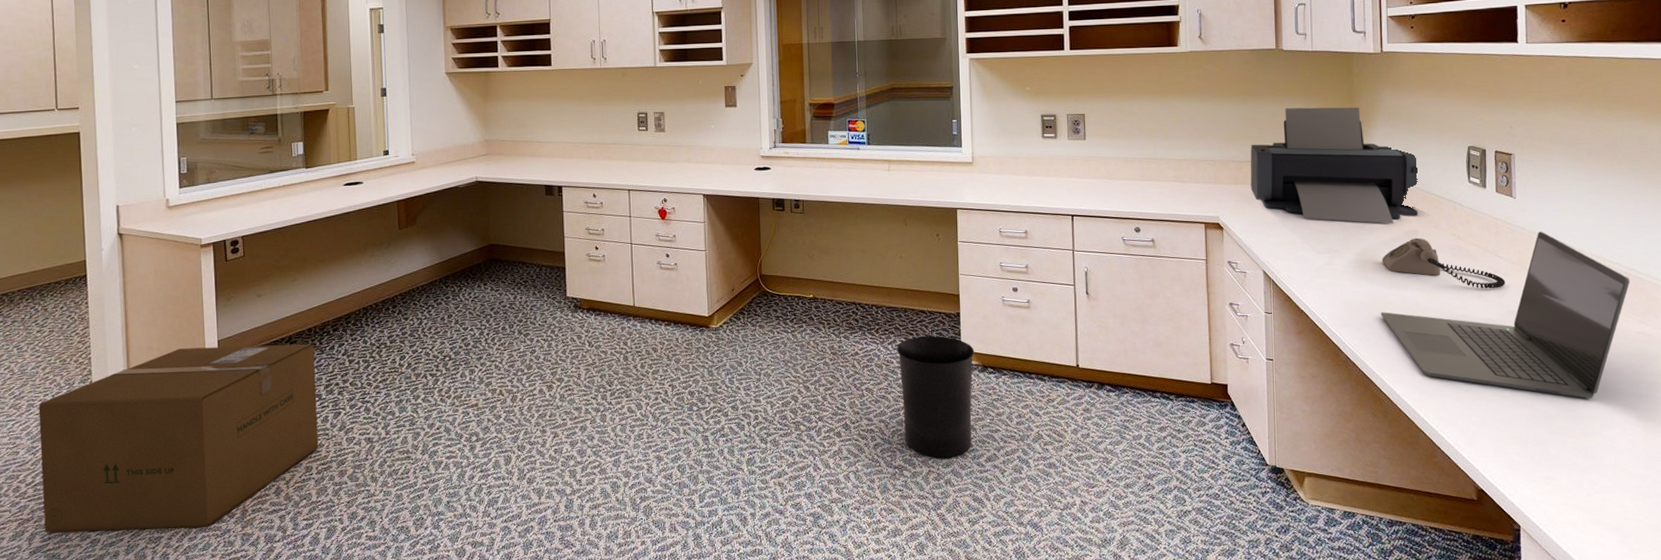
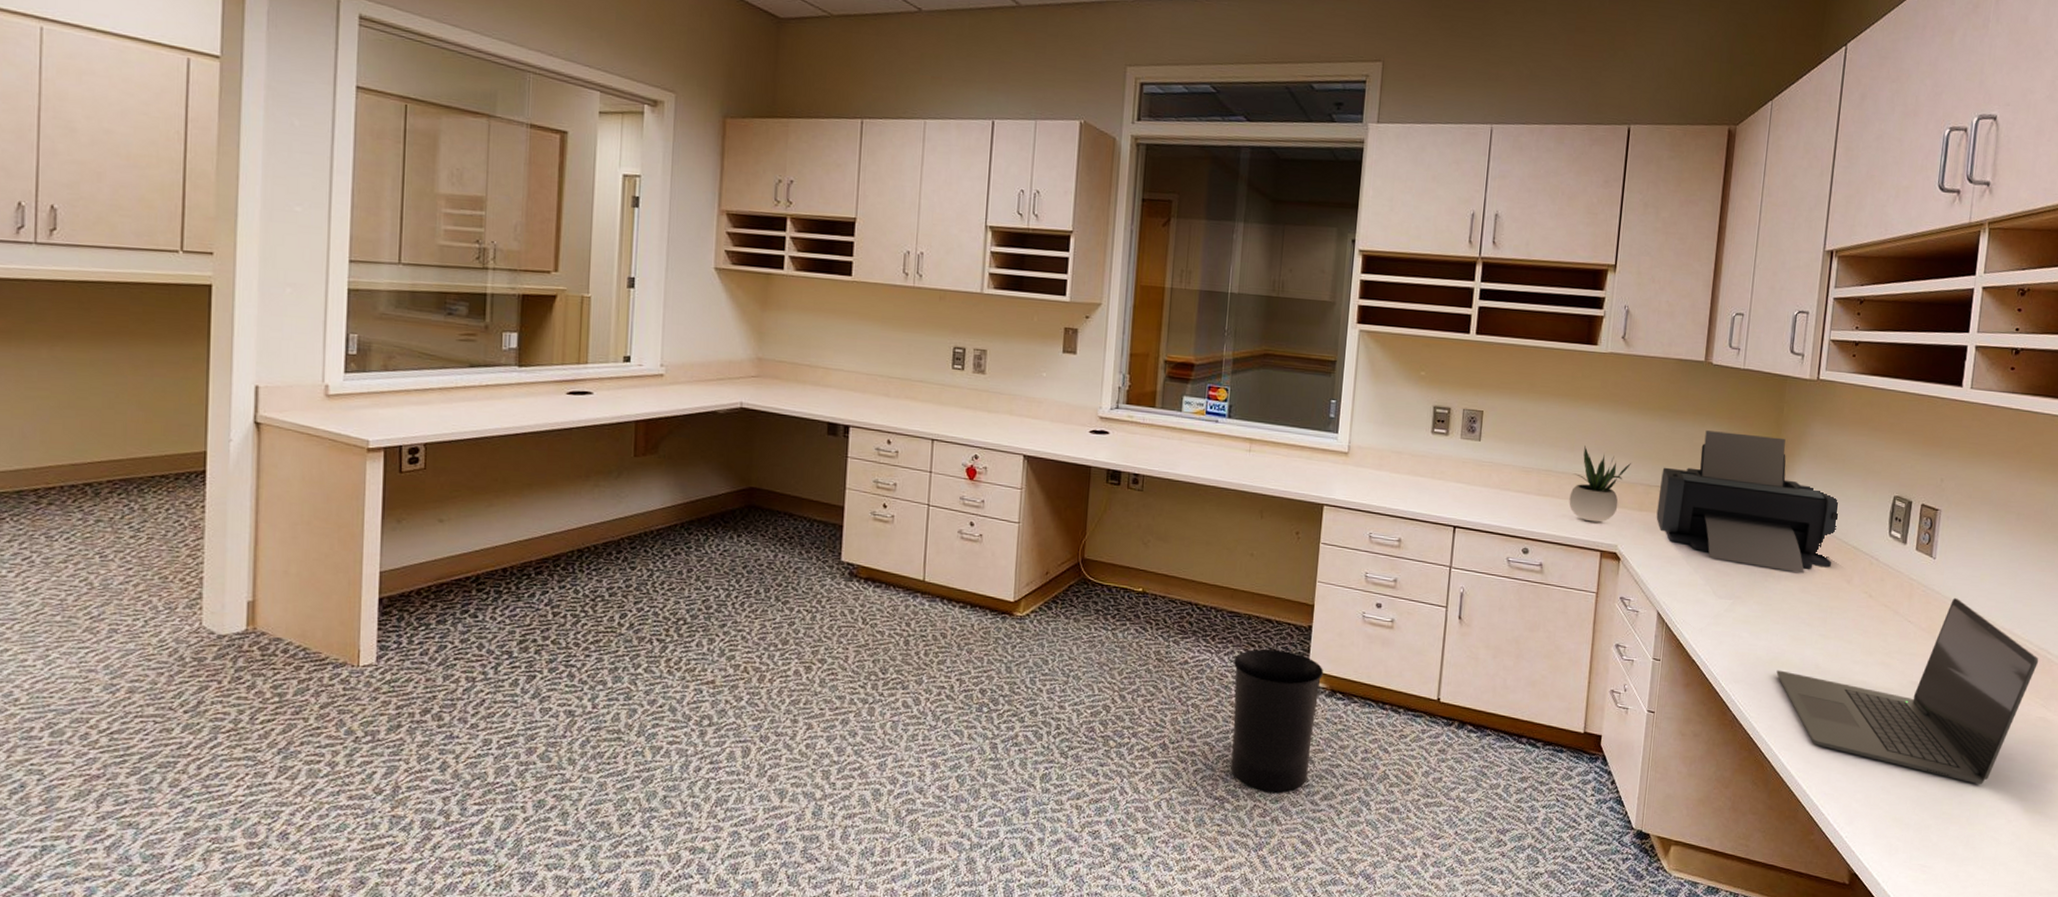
box: present [38,343,319,533] -> none [120,577,509,803]
potted plant: none [1170,134,1222,199] -> present [1569,446,1631,522]
telephone: present [1381,237,1506,289] -> none [1785,591,1912,656]

